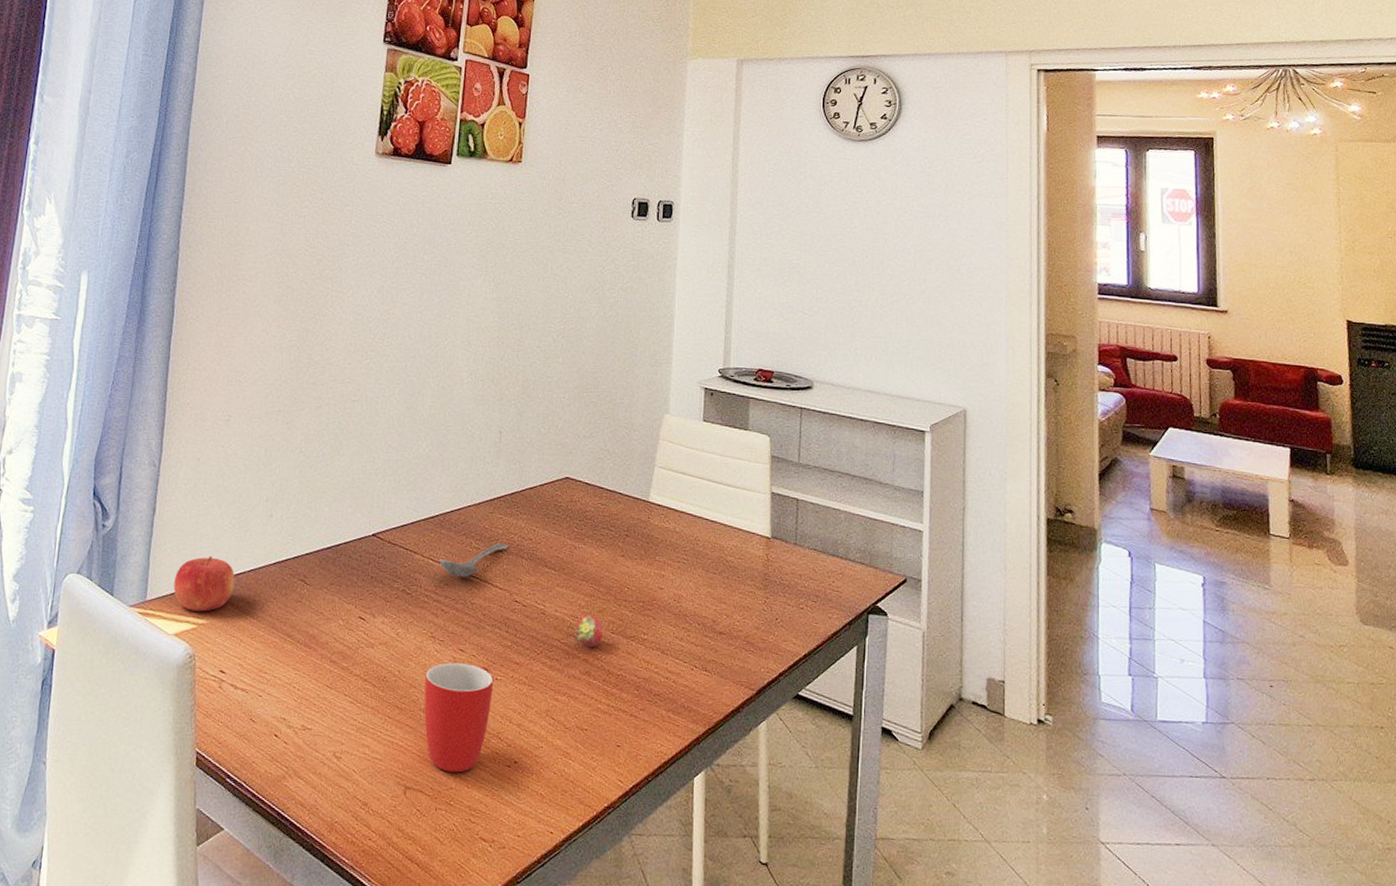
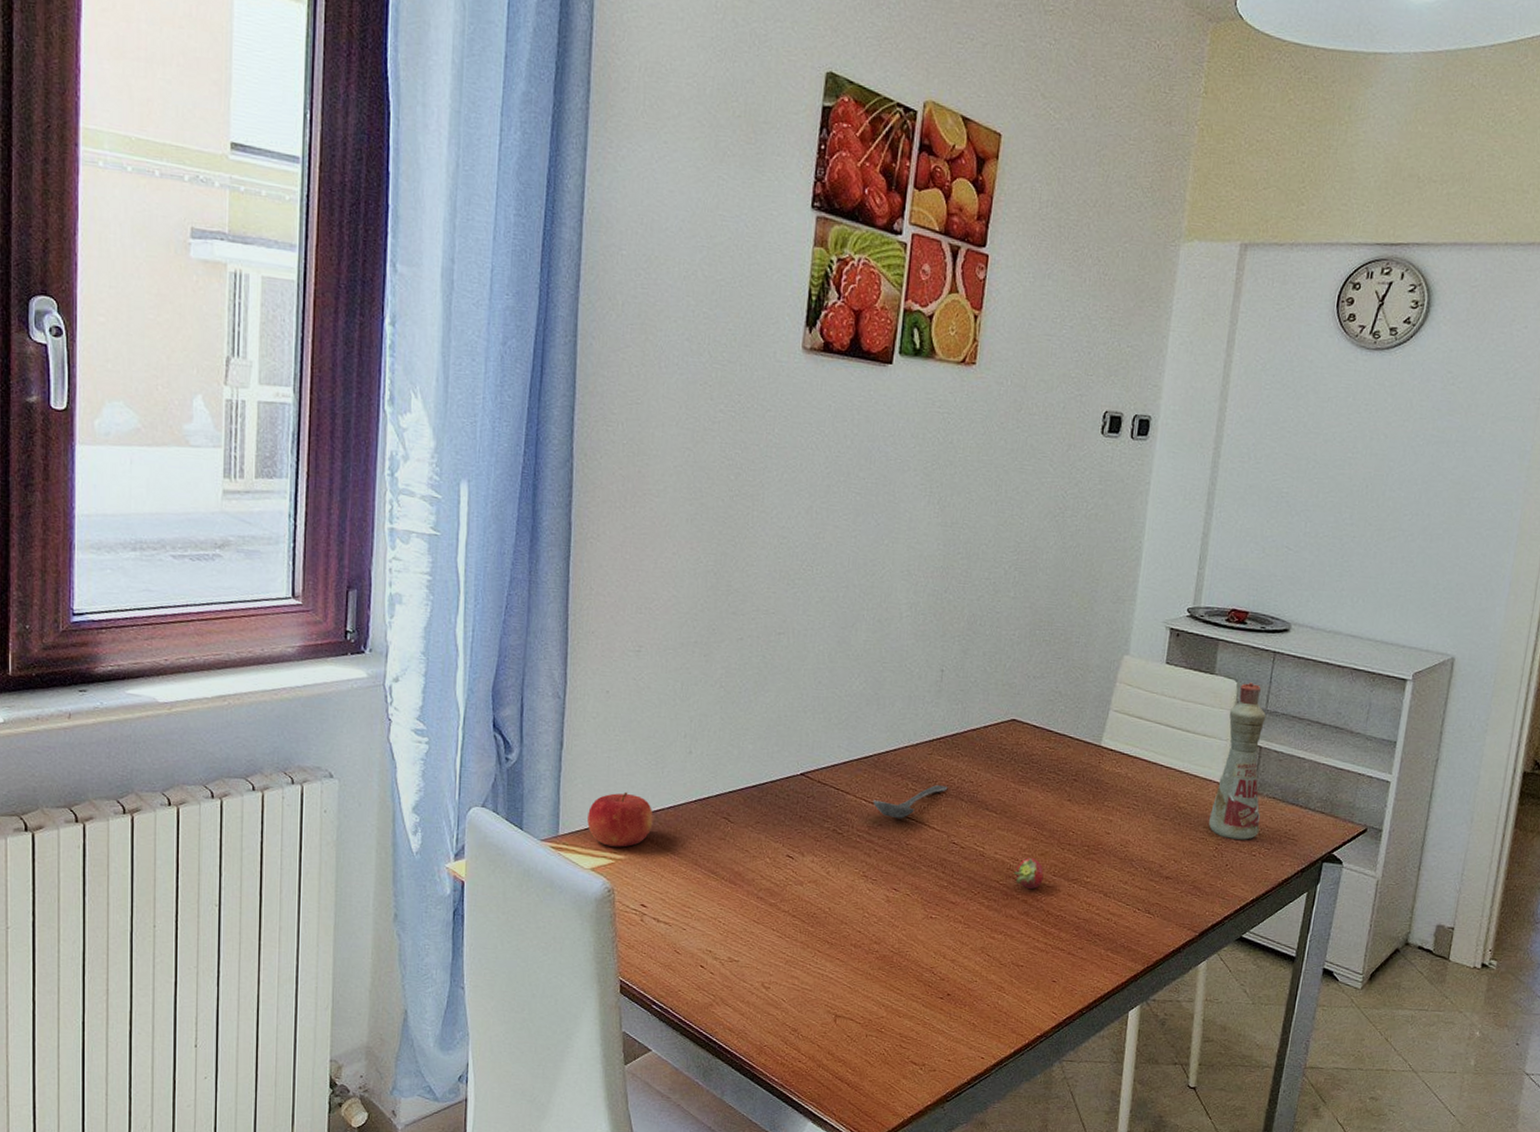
mug: present [424,662,494,773] -> none [855,901,929,1003]
bottle: none [756,437,805,593] -> present [1209,682,1266,840]

